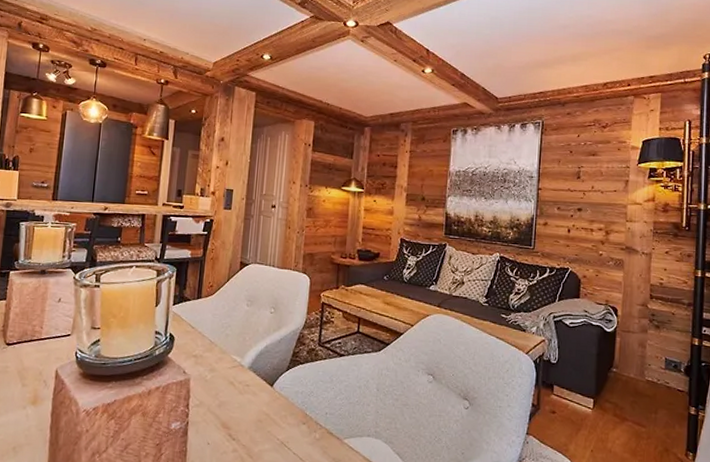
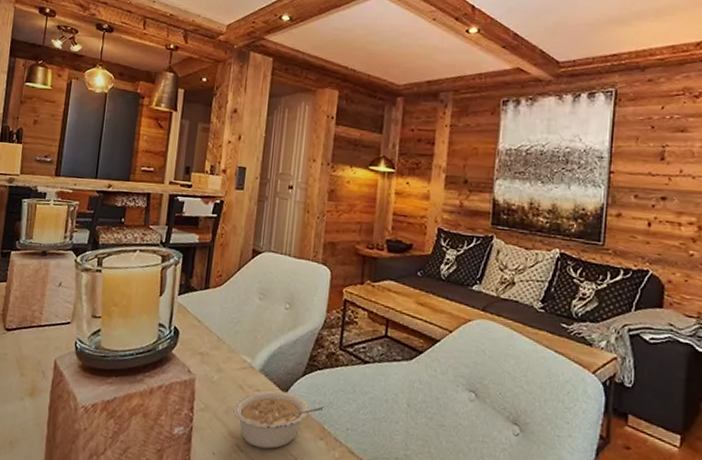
legume: none [225,384,306,436] -> present [233,390,324,449]

